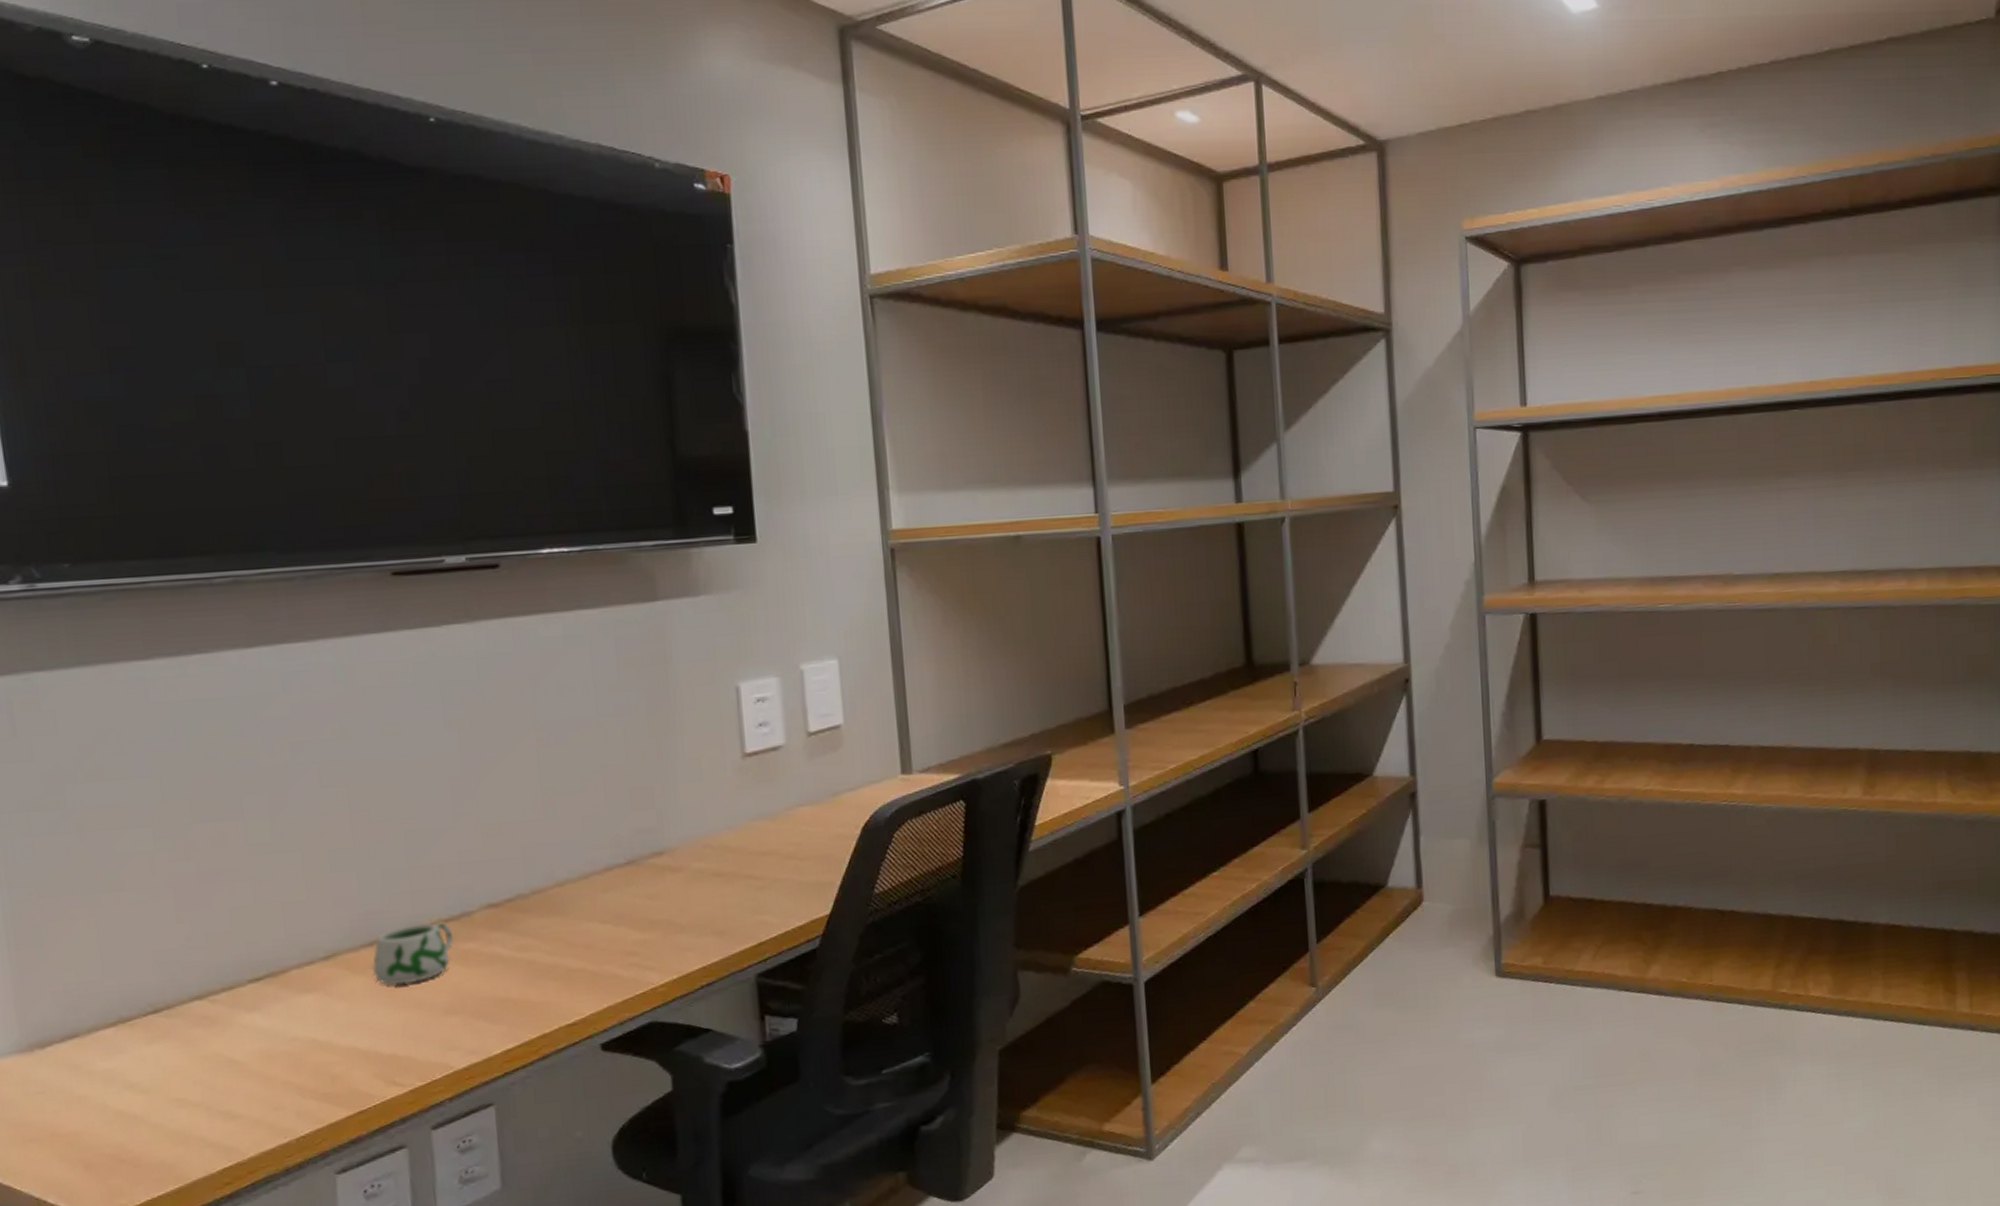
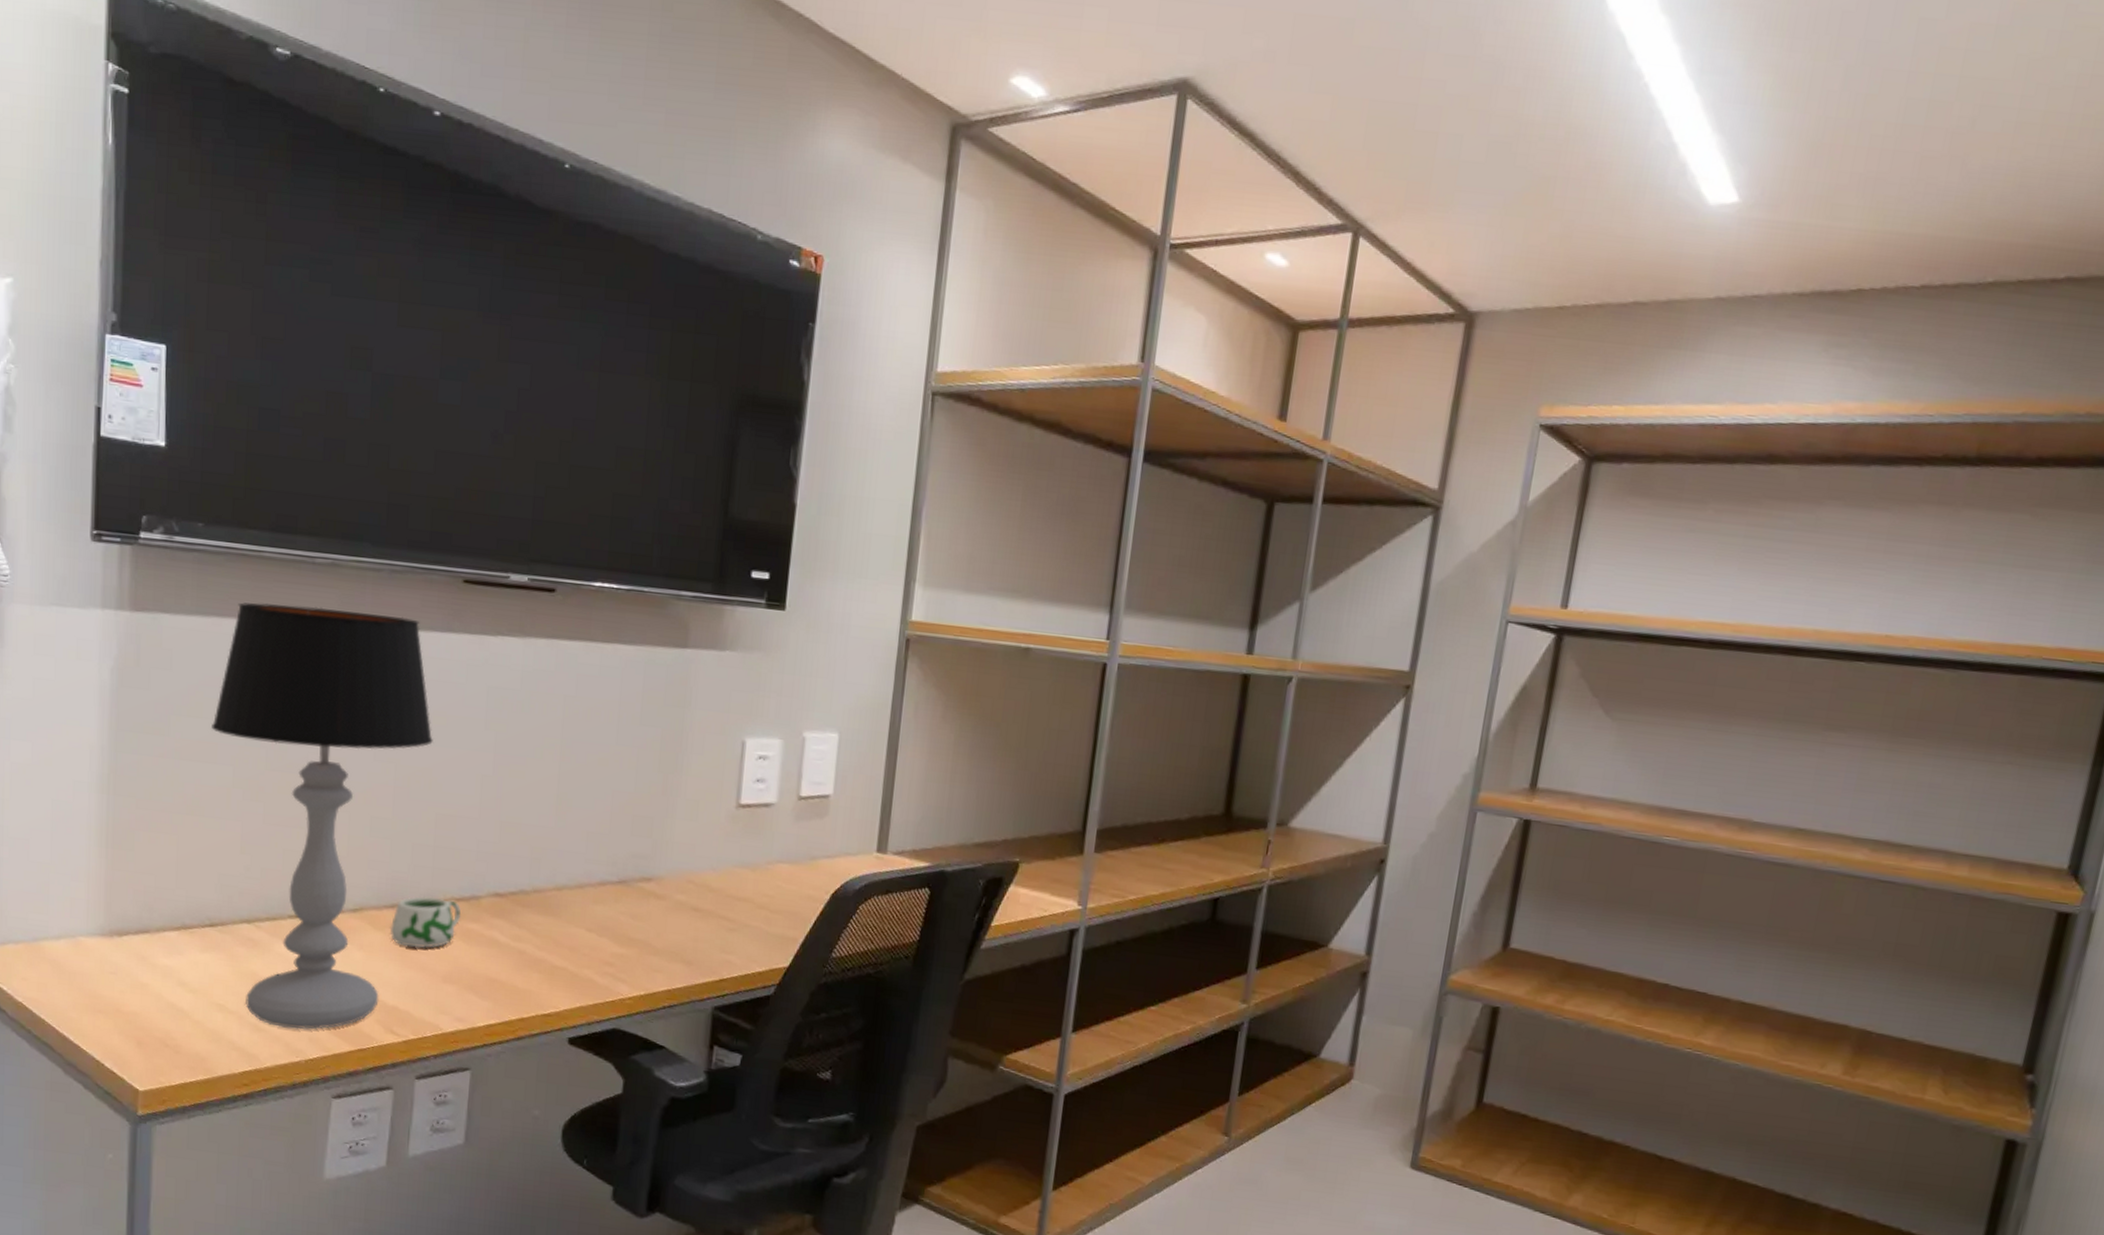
table lamp: none [117,624,387,1109] -> present [212,602,433,1030]

